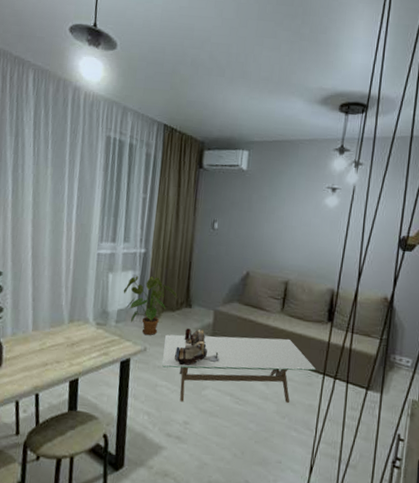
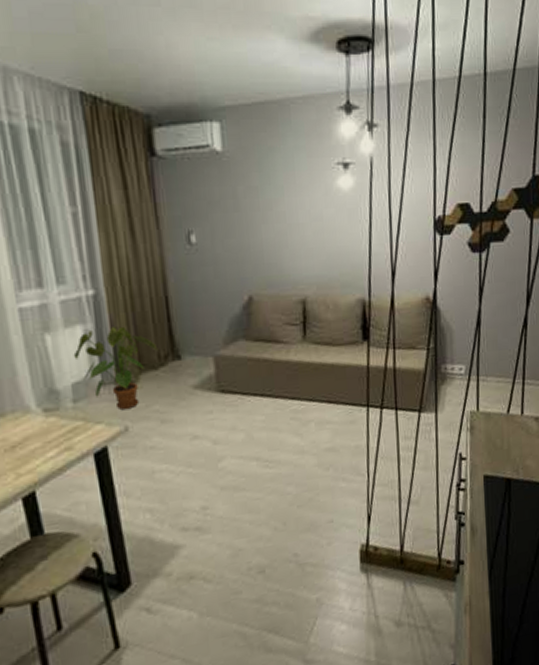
coffee table: present [162,334,316,403] -> none [152,372,357,485]
ruined building: present [174,328,219,366] -> none [170,385,233,439]

